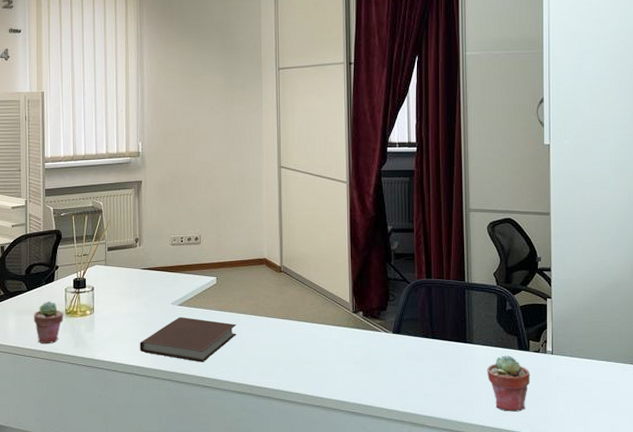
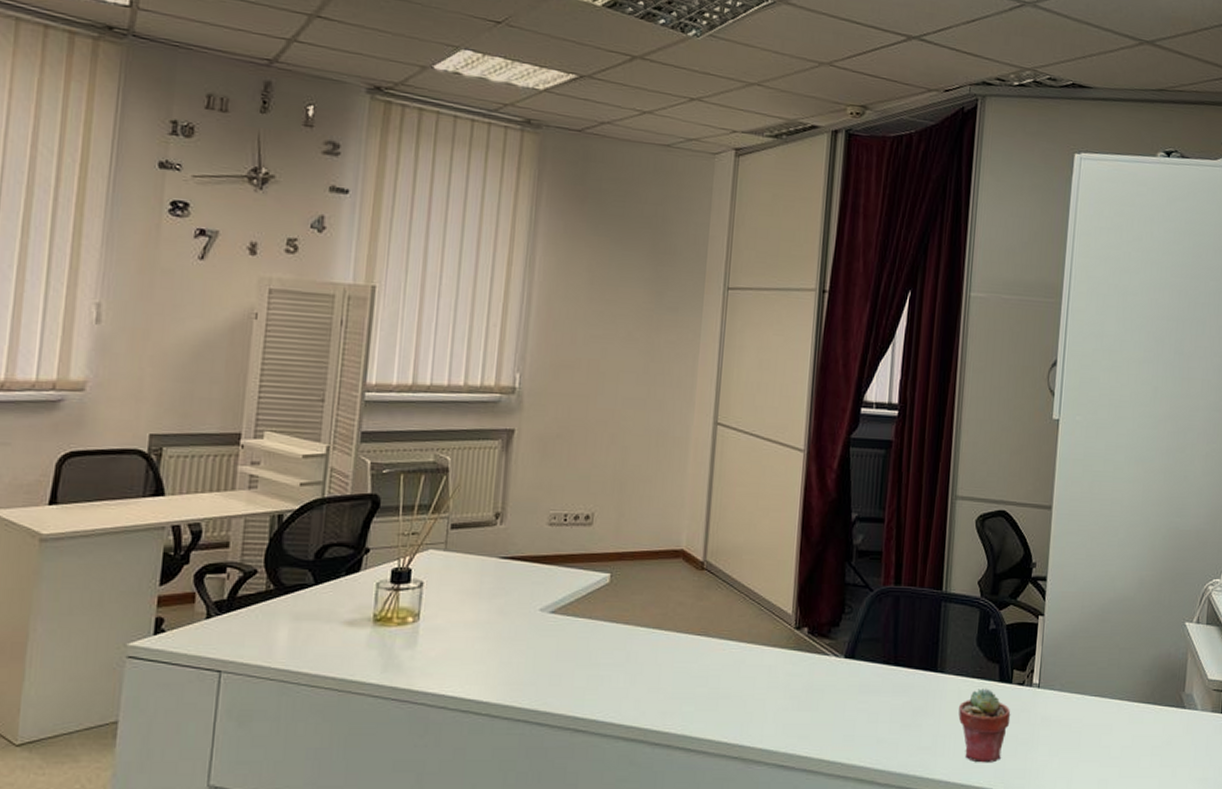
potted succulent: present [33,301,64,344] -> none [319,601,371,667]
notebook: present [140,317,237,362] -> none [485,630,633,696]

